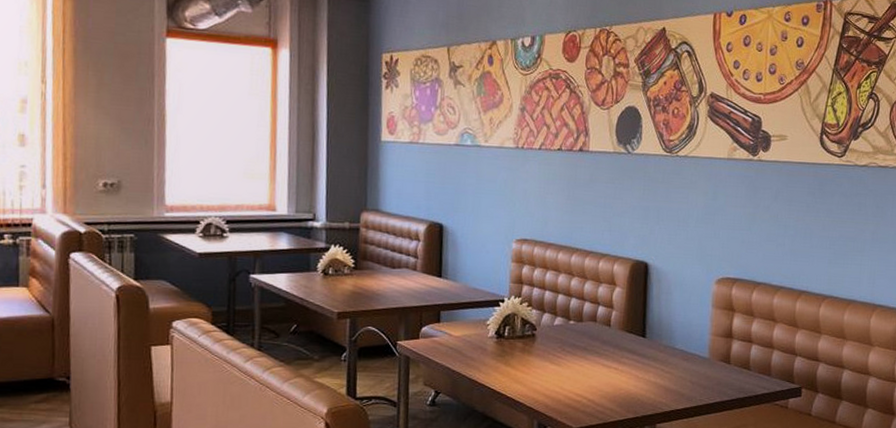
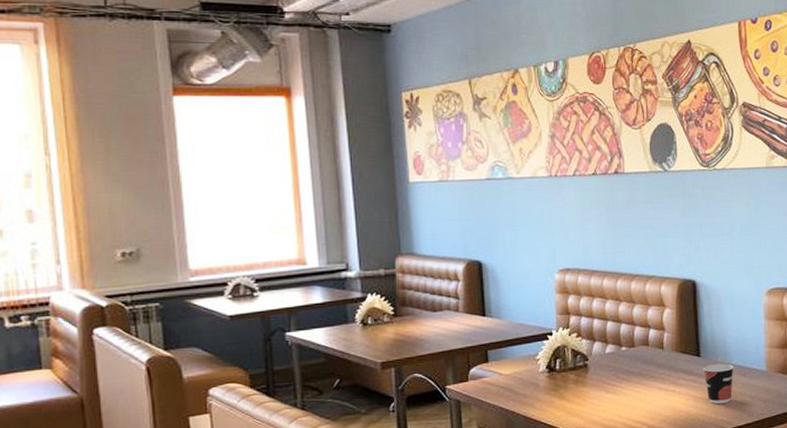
cup: none [647,346,678,386] -> present [703,363,734,404]

